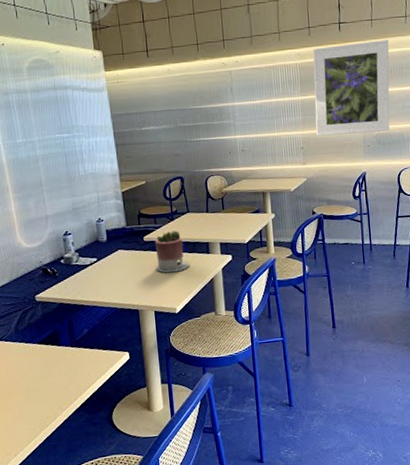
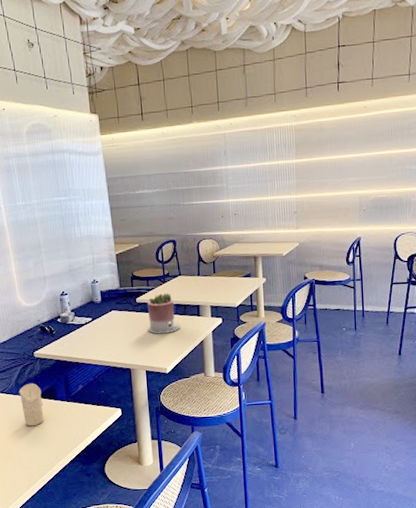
candle: none [19,328,46,375] -> present [19,383,44,427]
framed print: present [313,40,390,136] -> none [309,99,390,200]

